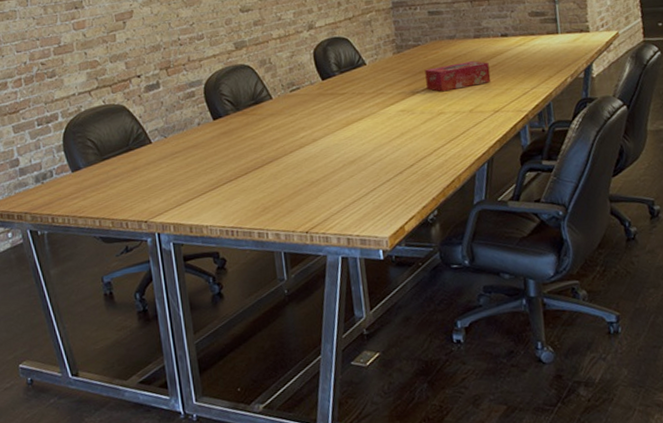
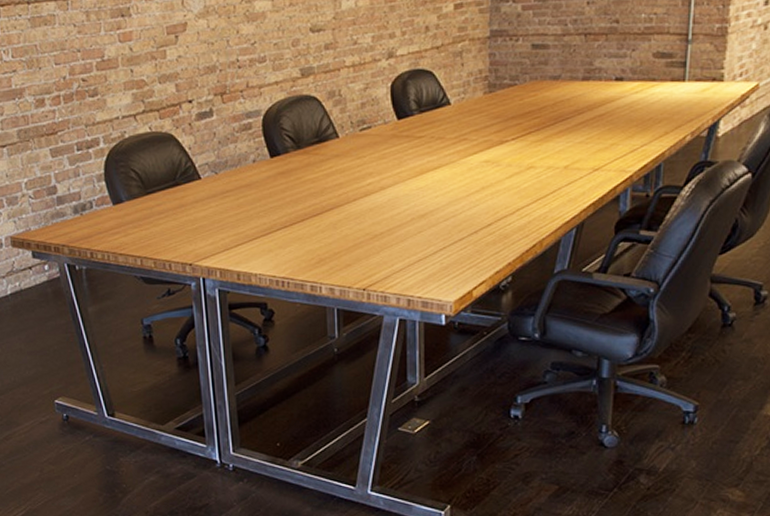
tissue box: present [424,61,491,92] -> none [518,108,595,143]

